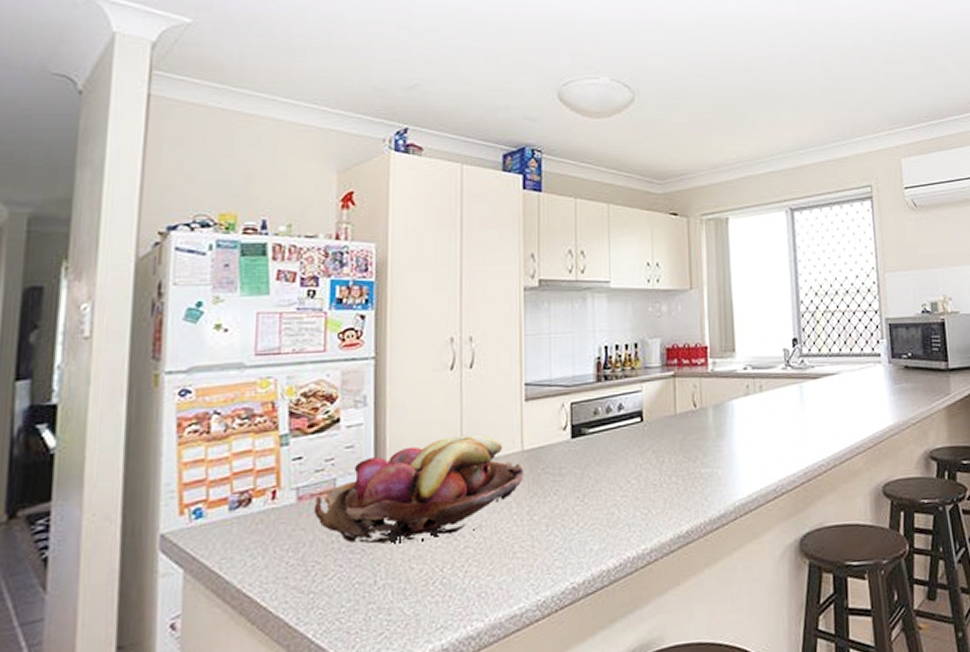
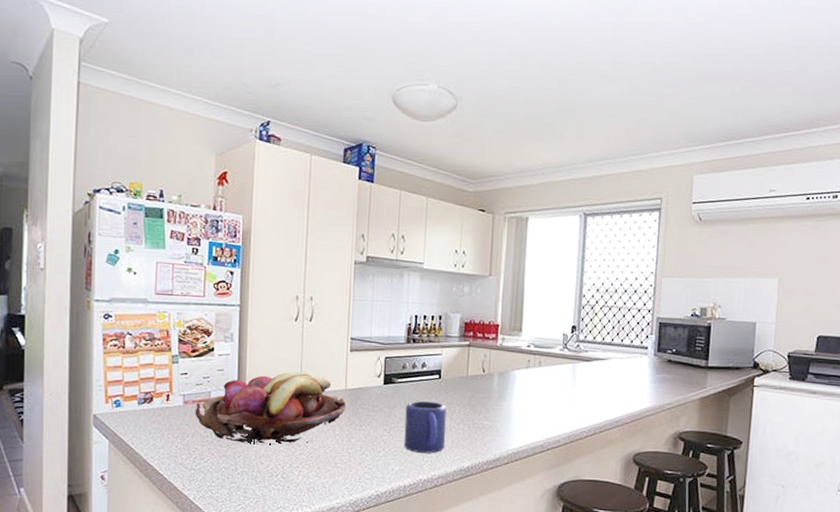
mug: none [602,452,656,522] -> present [403,400,447,454]

